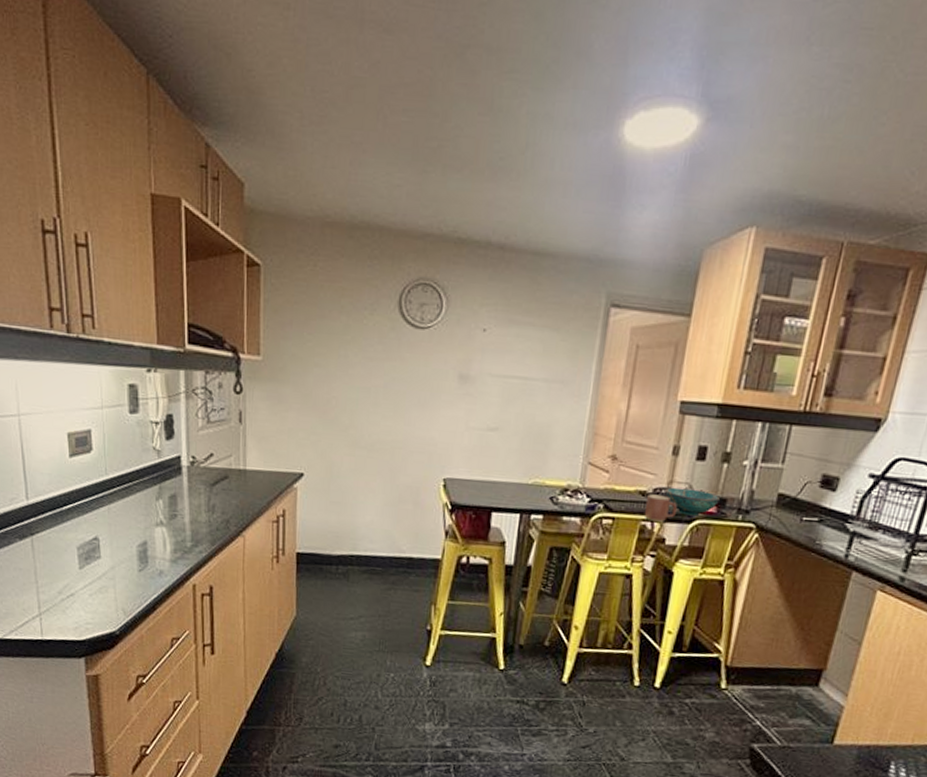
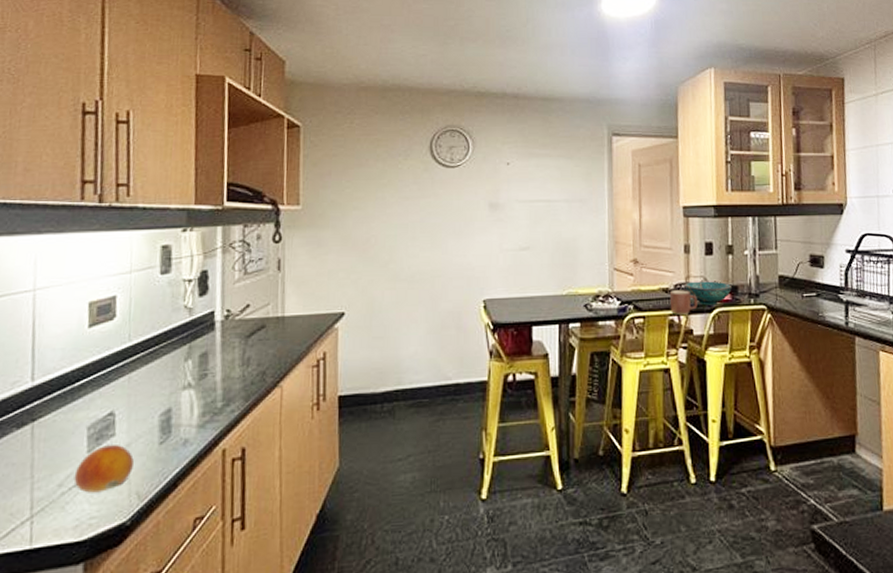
fruit: none [70,565,118,604] -> present [74,445,134,493]

